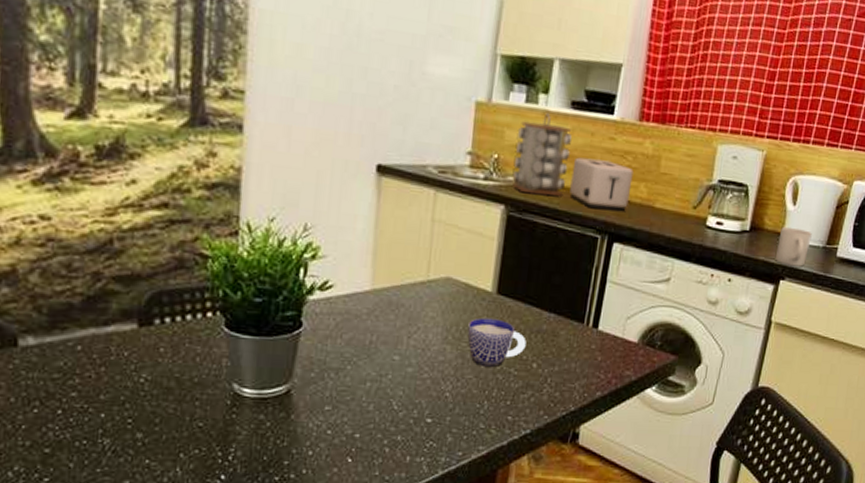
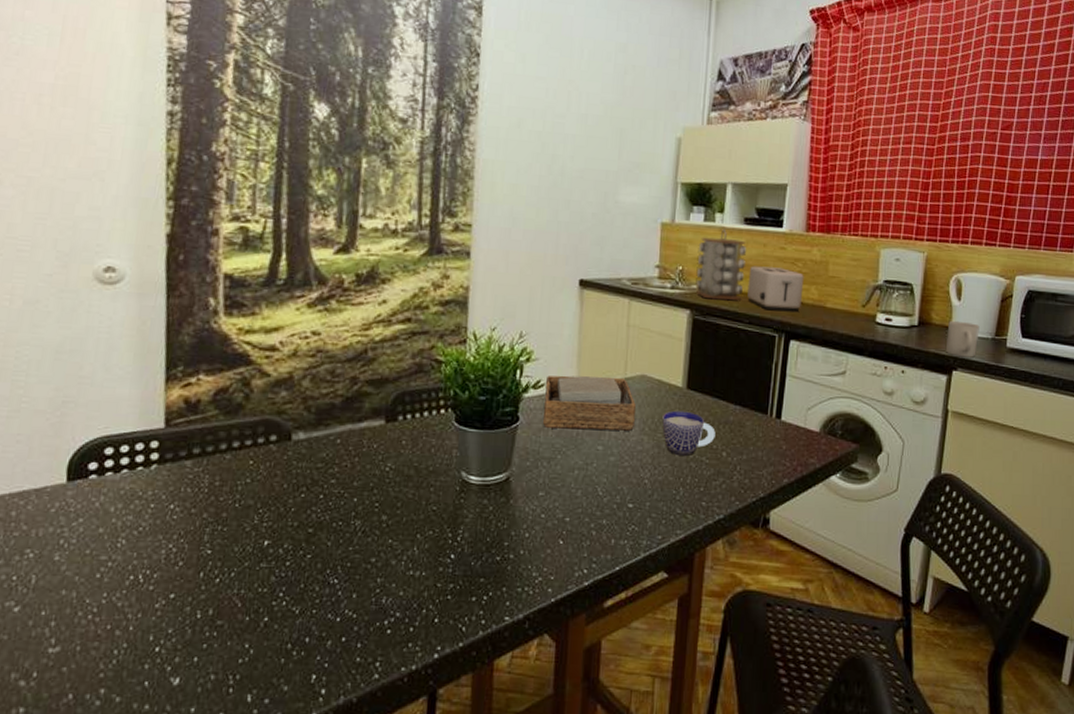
napkin holder: none [331,275,439,339] -> present [543,375,636,431]

